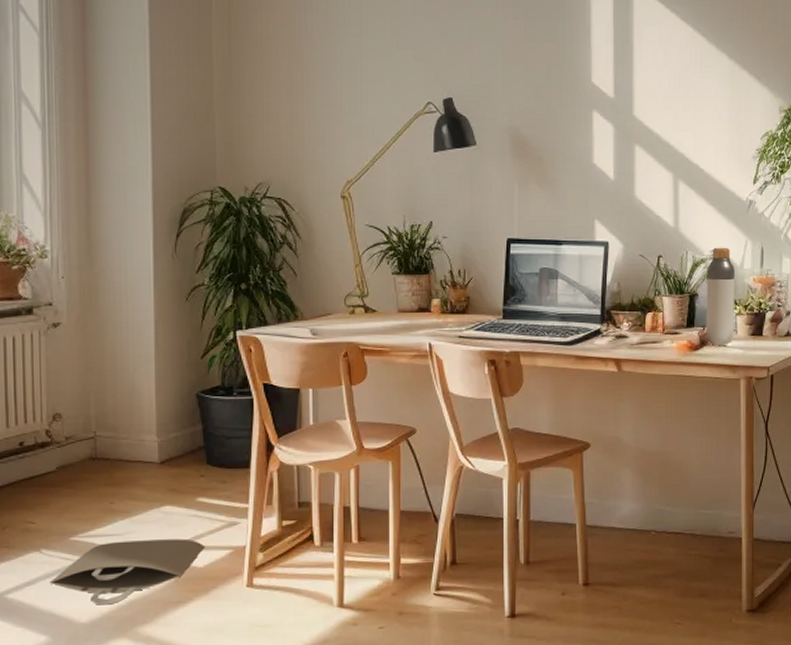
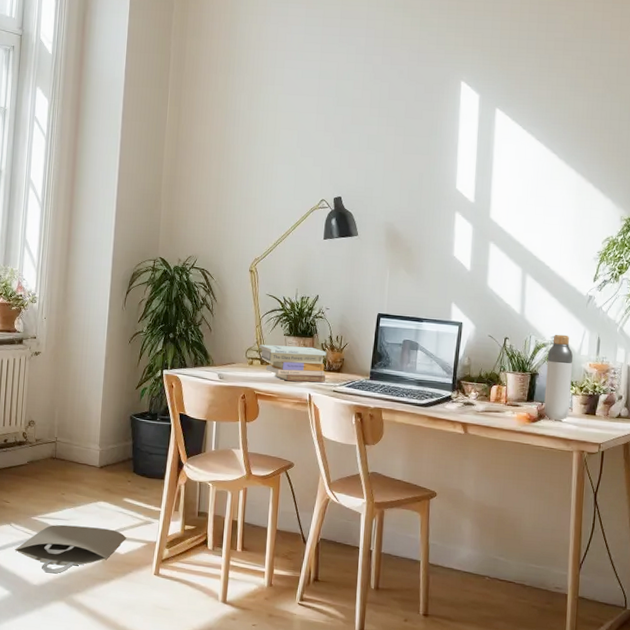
books: none [361,285,448,330] -> present [259,344,327,383]

